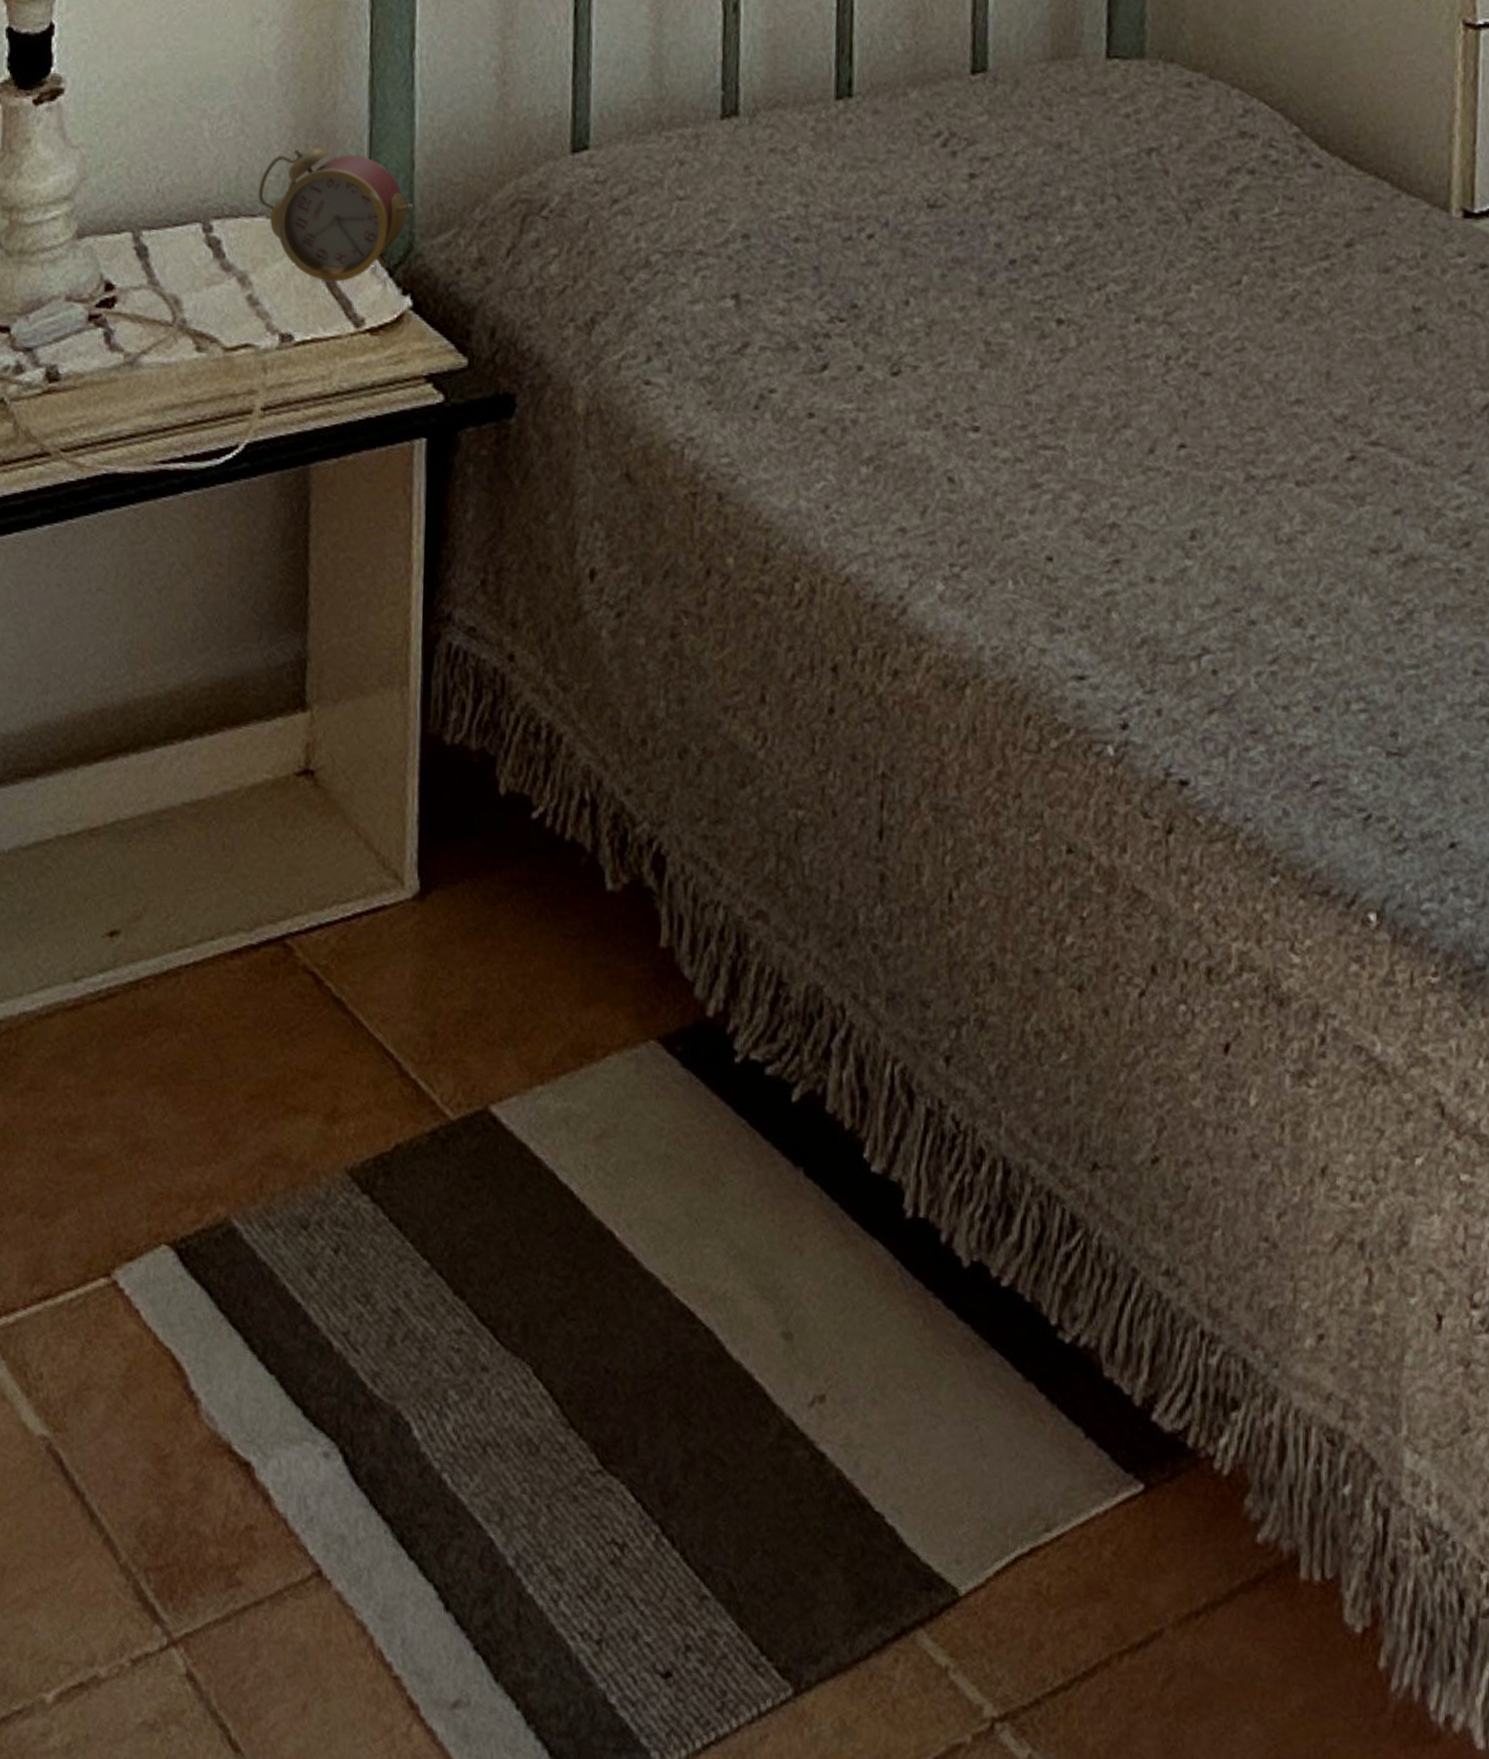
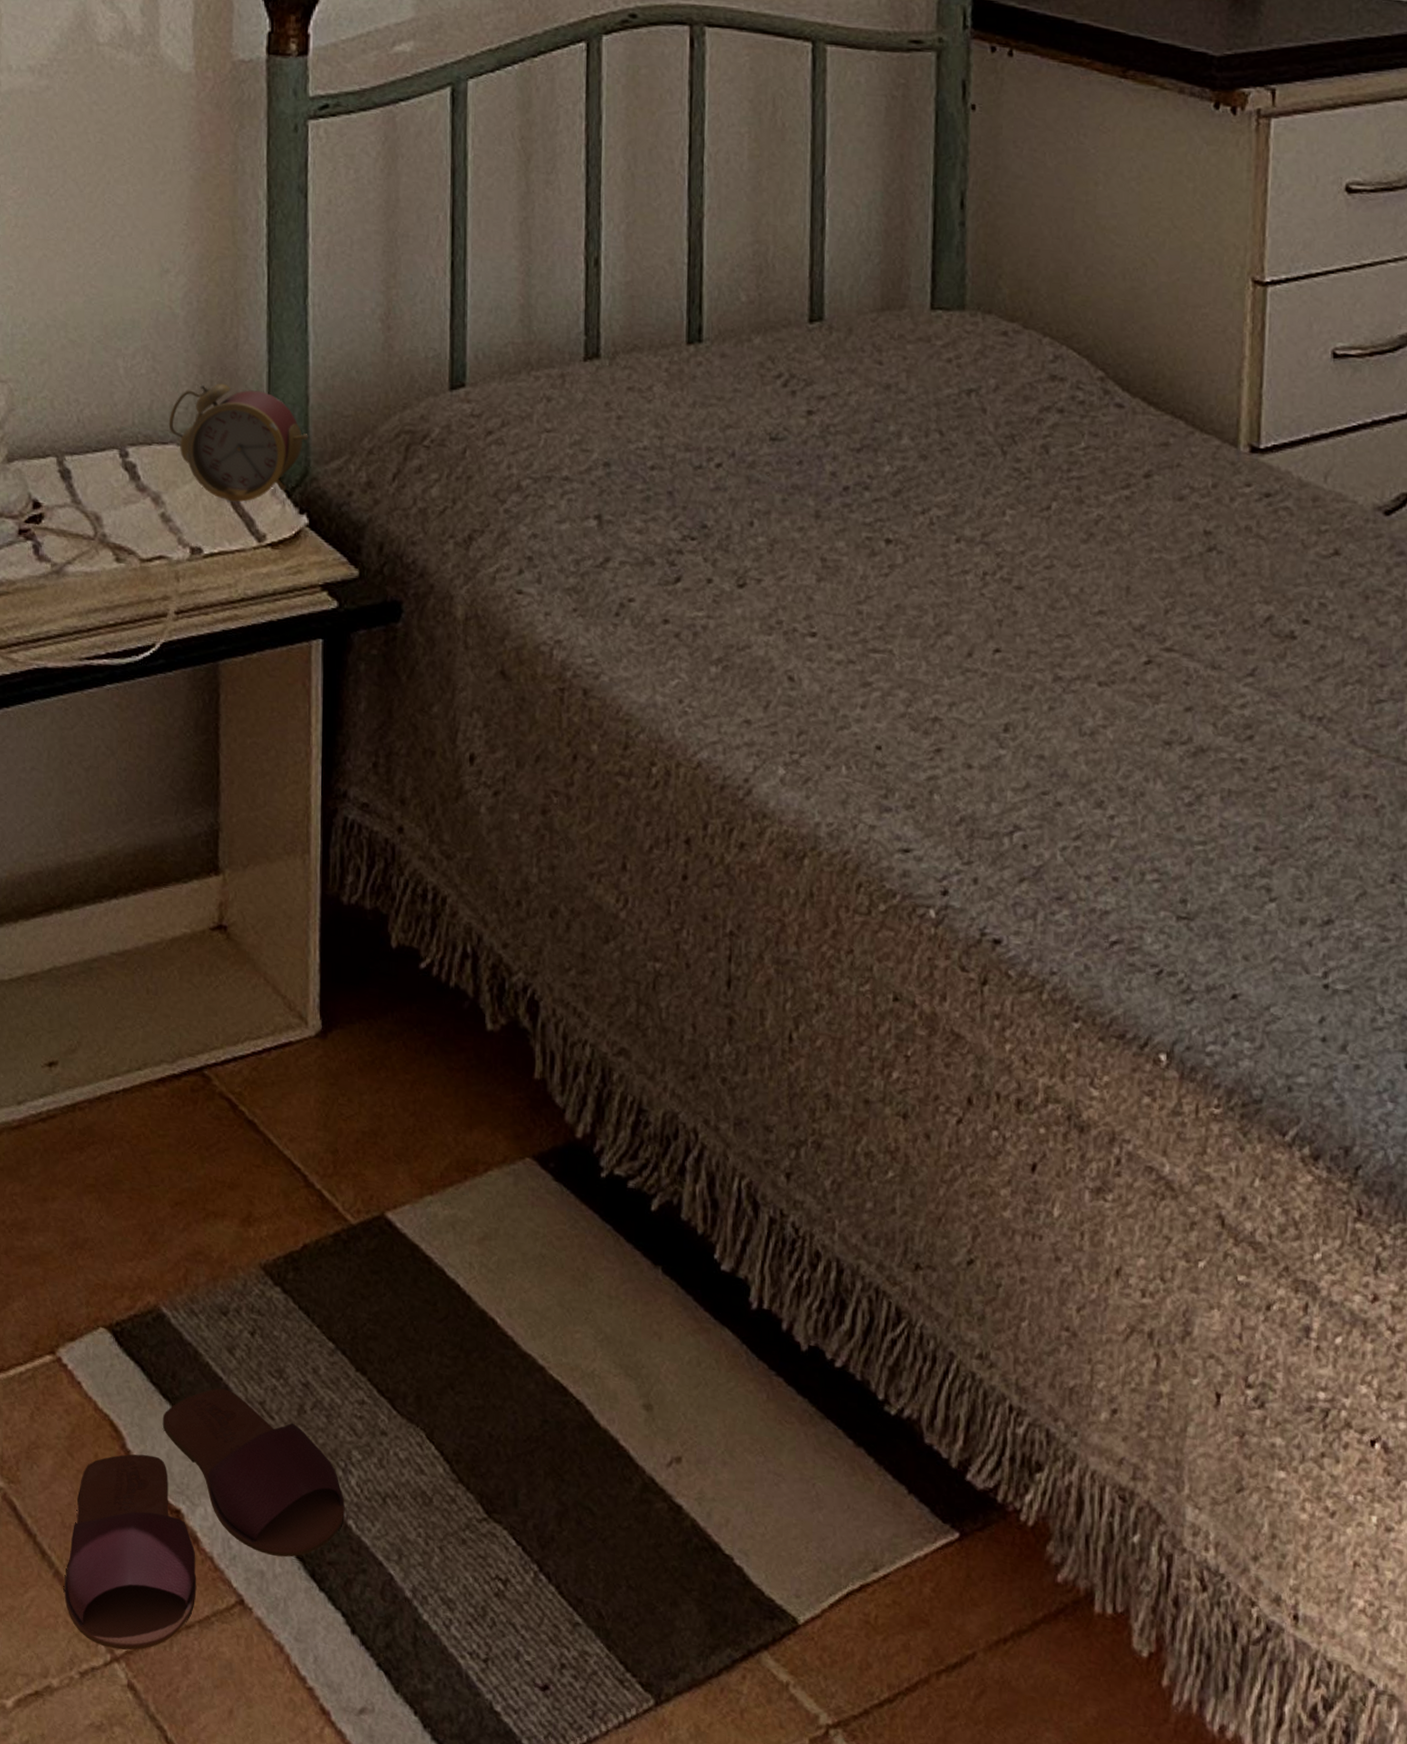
slippers: none [115,1316,439,1633] -> present [64,1388,345,1650]

